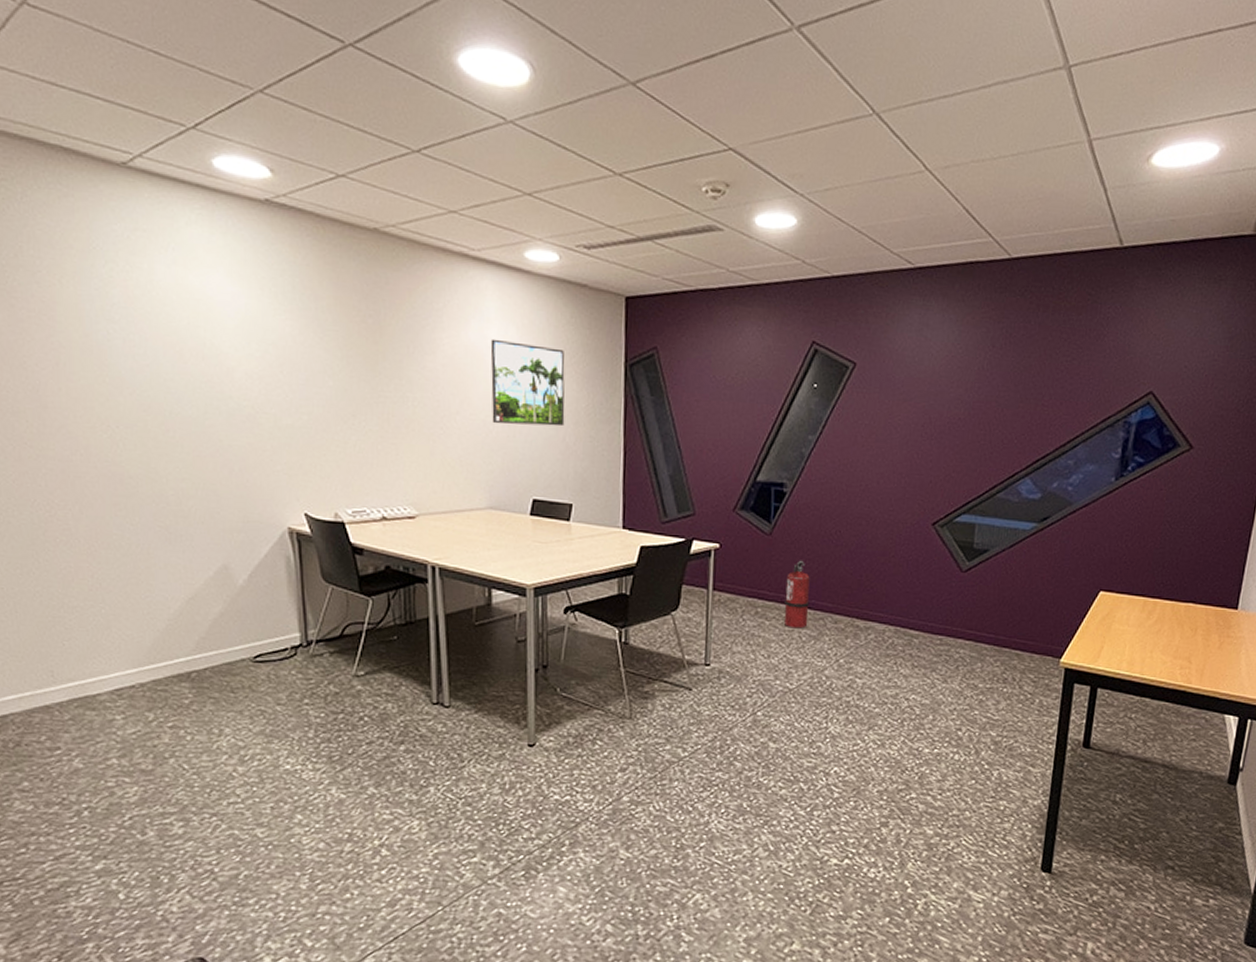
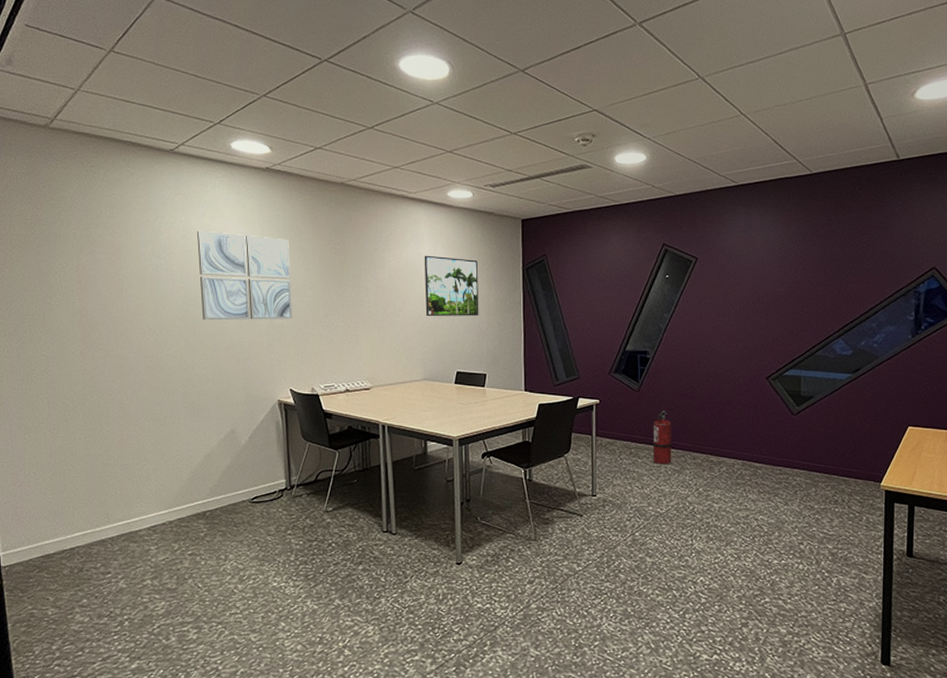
wall art: none [165,284,307,418] -> present [196,230,293,321]

